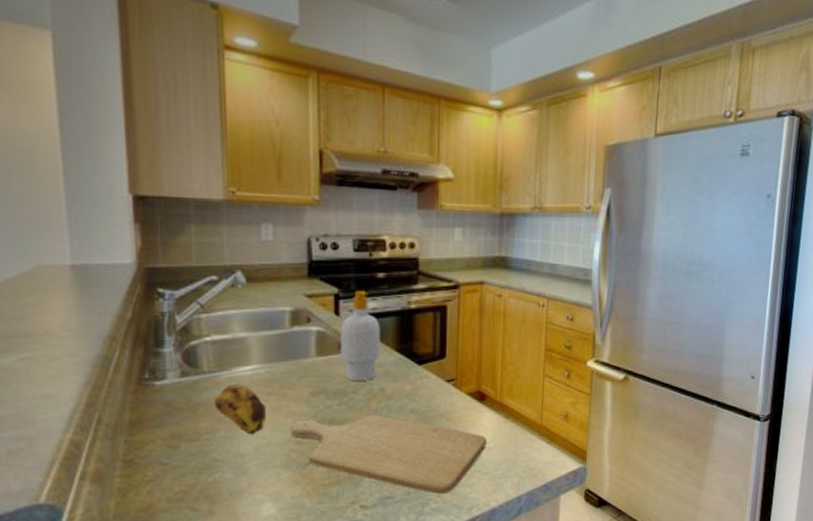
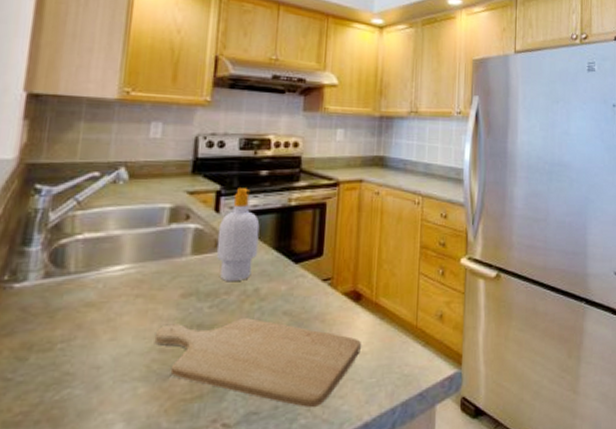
banana: present [214,385,267,435] -> none [75,286,132,343]

